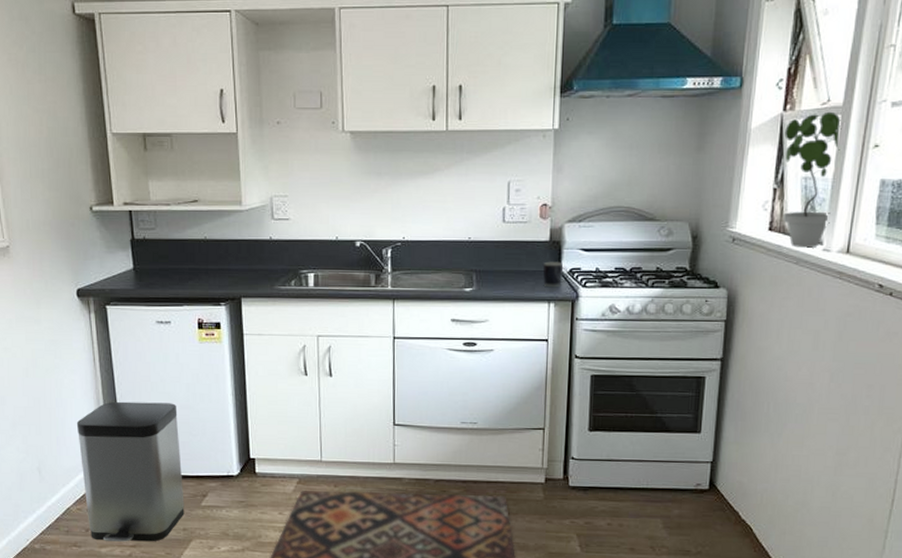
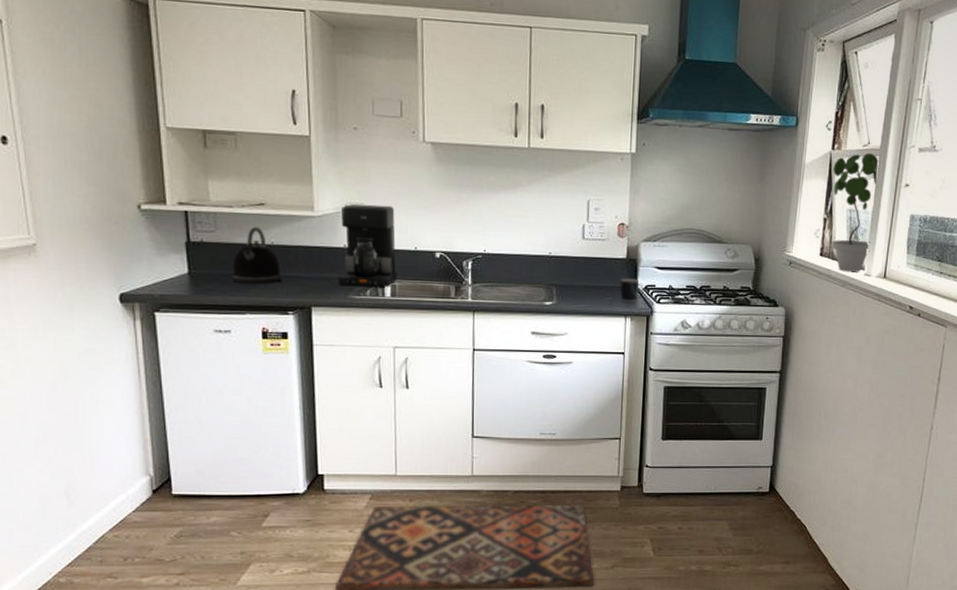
pedal bin: present [76,401,185,542] -> none [115,416,243,570]
kettle: none [171,222,214,278] -> present [232,226,282,285]
coffee maker: none [266,196,320,277] -> present [339,203,398,287]

